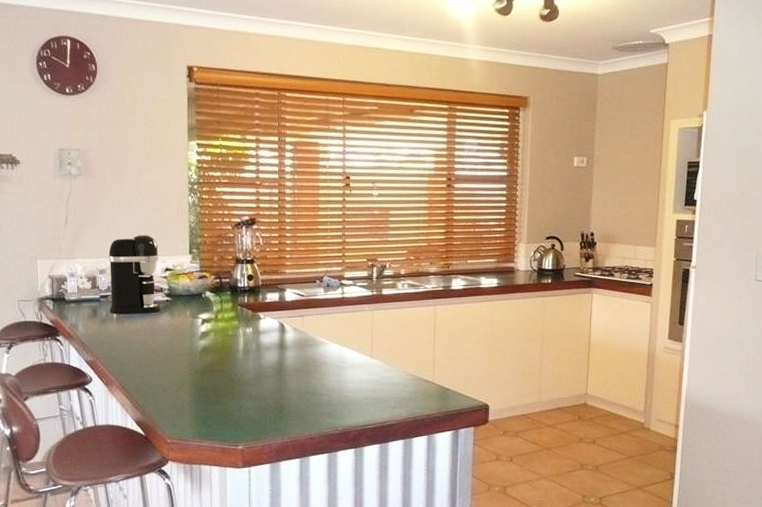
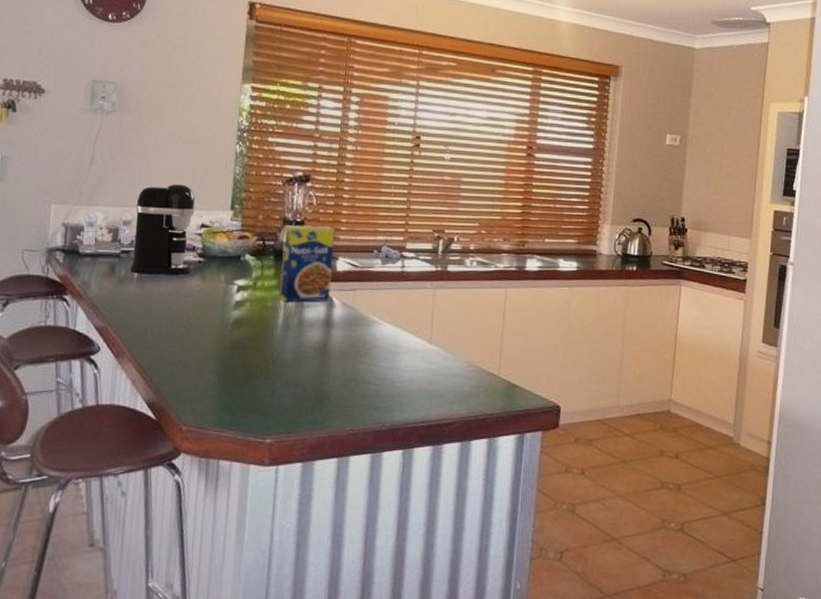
legume: none [237,262,282,331] -> present [280,224,335,303]

